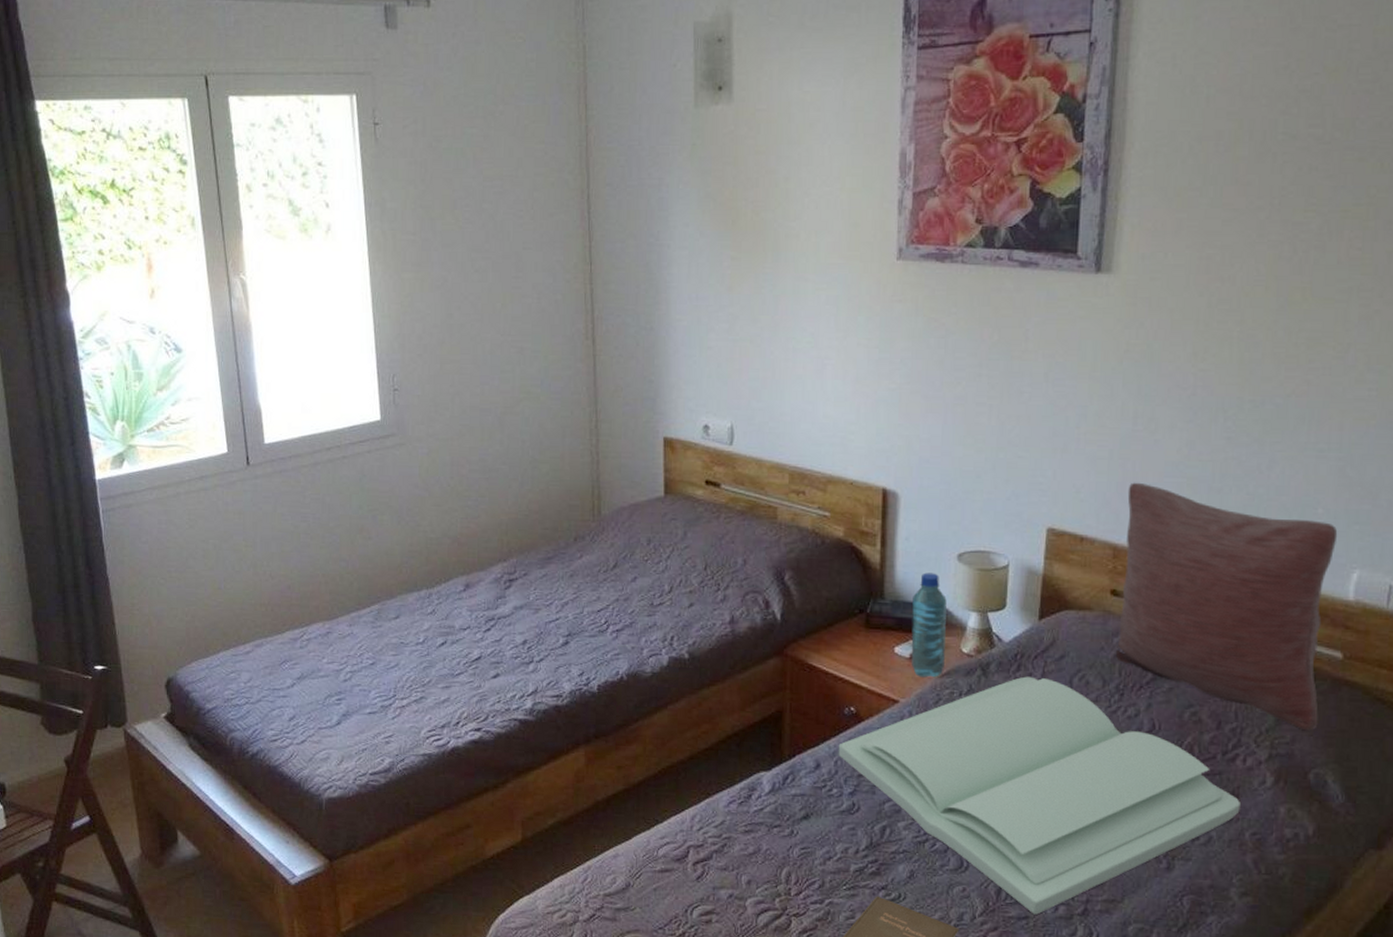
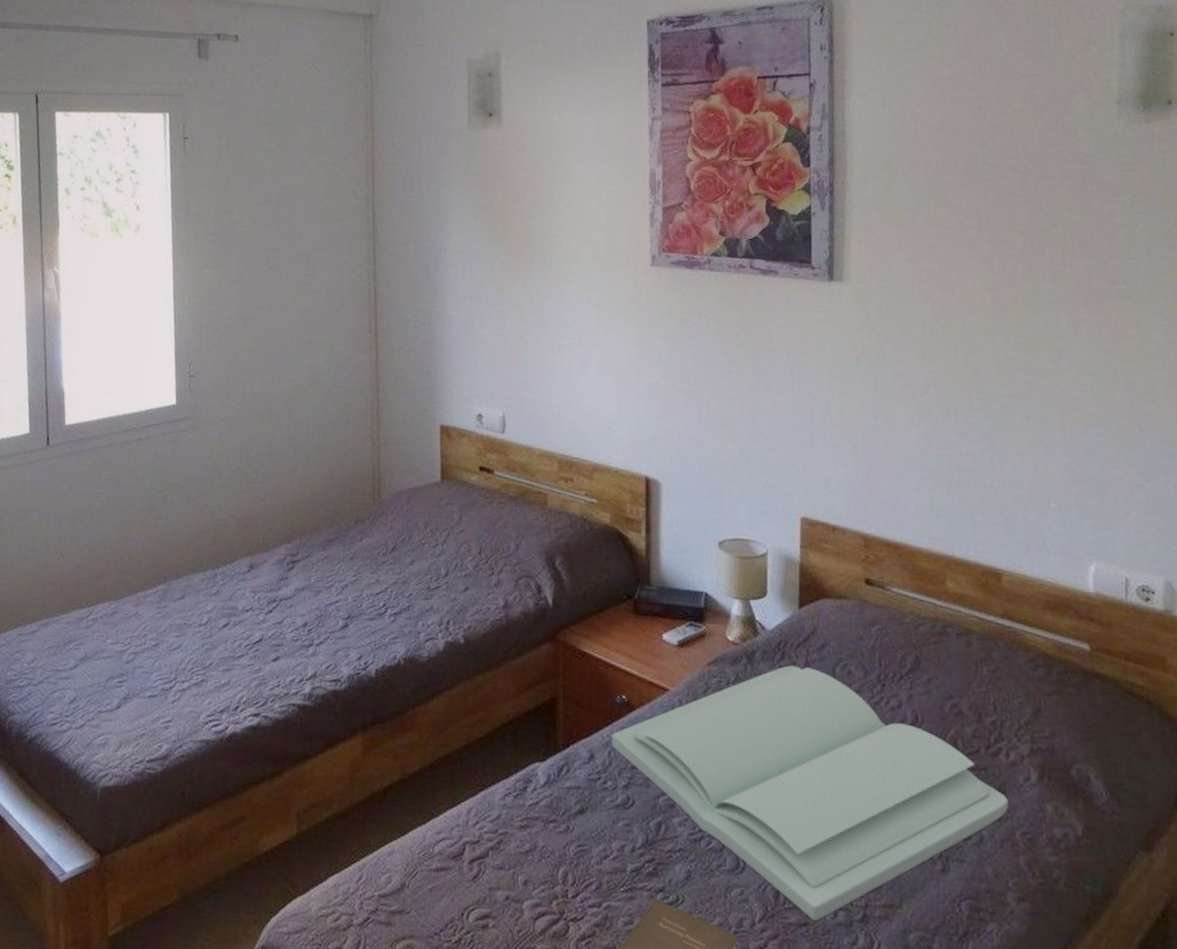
water bottle: present [910,572,947,679] -> none [678,559,711,667]
pillow: present [1116,482,1338,731] -> none [873,474,1074,725]

